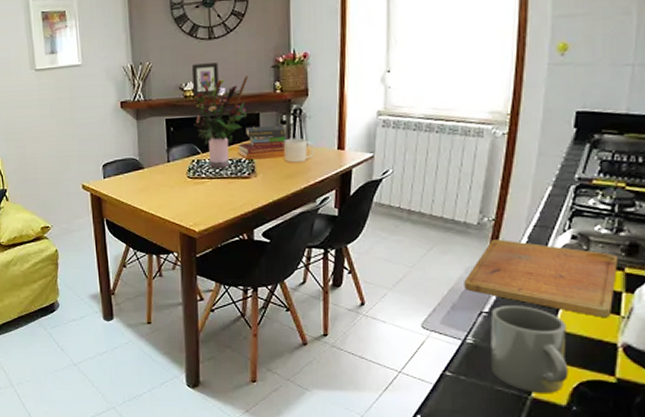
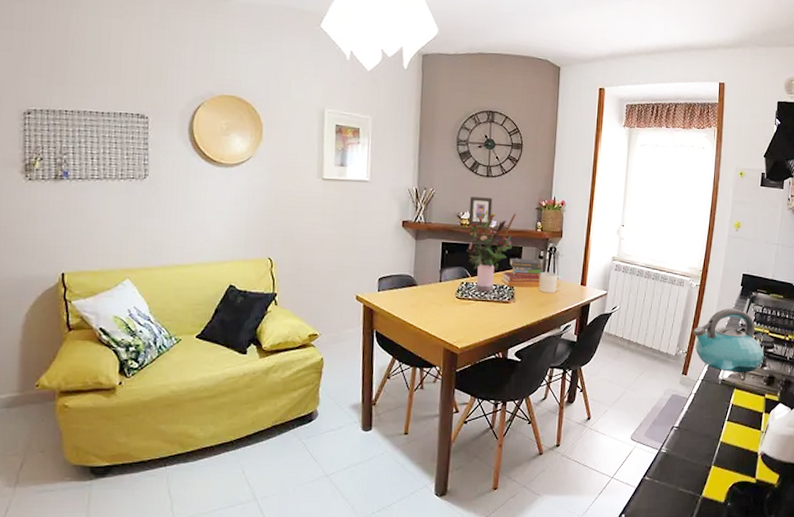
cutting board: present [464,239,619,317] -> none [663,368,762,432]
cup: present [490,306,569,394] -> none [676,422,728,494]
kettle: none [502,158,619,242] -> present [693,308,764,373]

